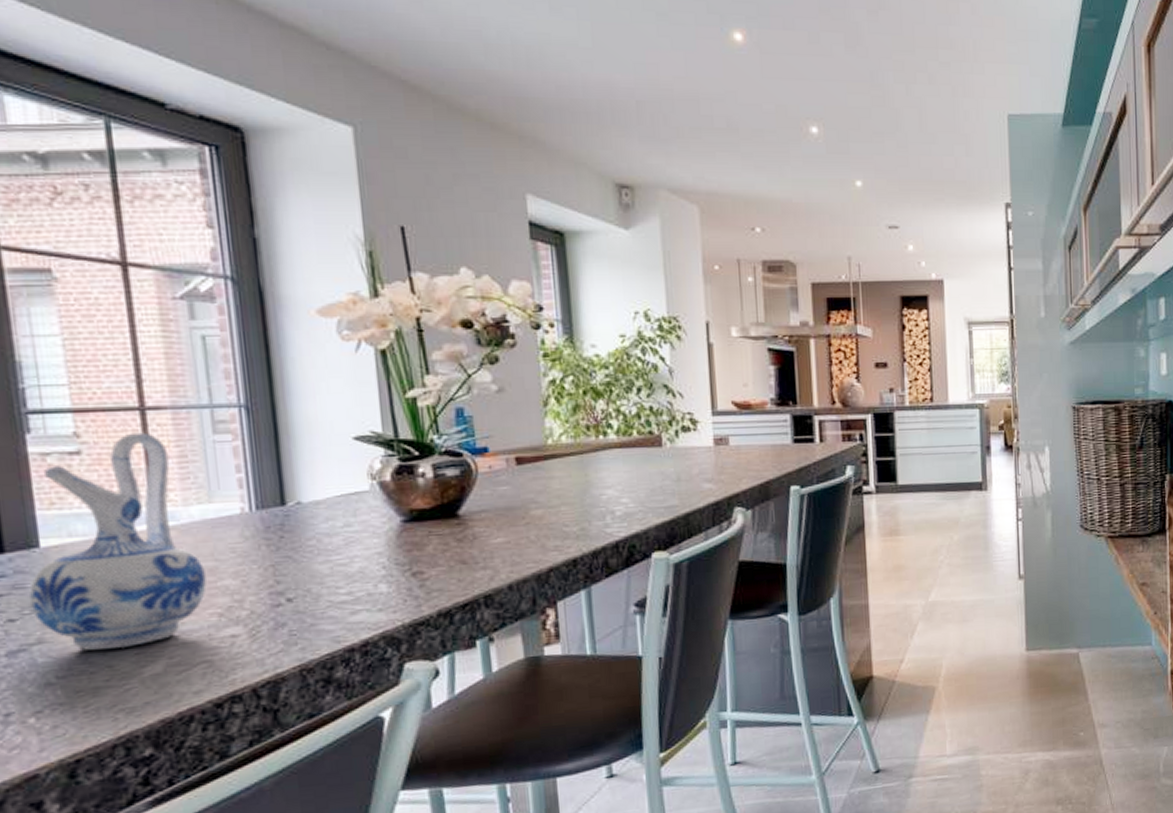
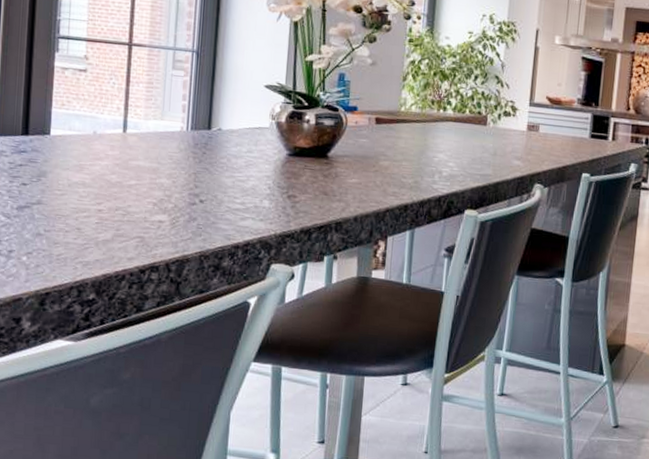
ceramic pitcher: present [29,432,207,650] -> none [38,61,150,217]

